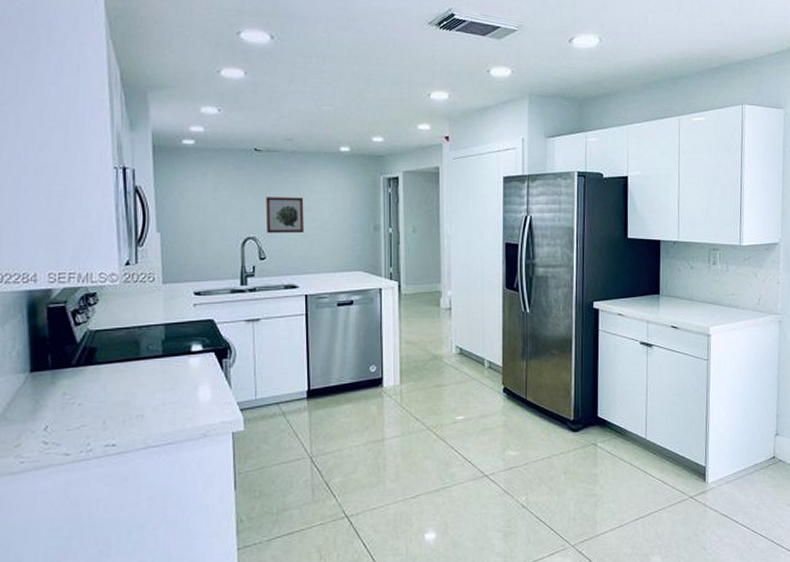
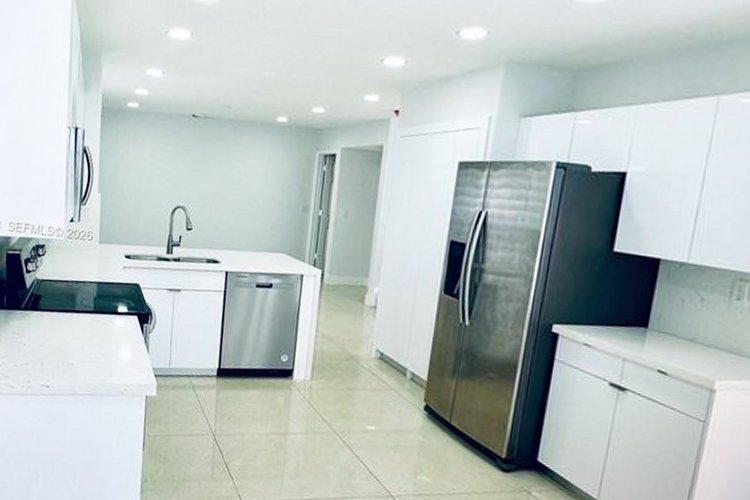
wall art: present [265,197,304,234] -> none [195,166,235,207]

